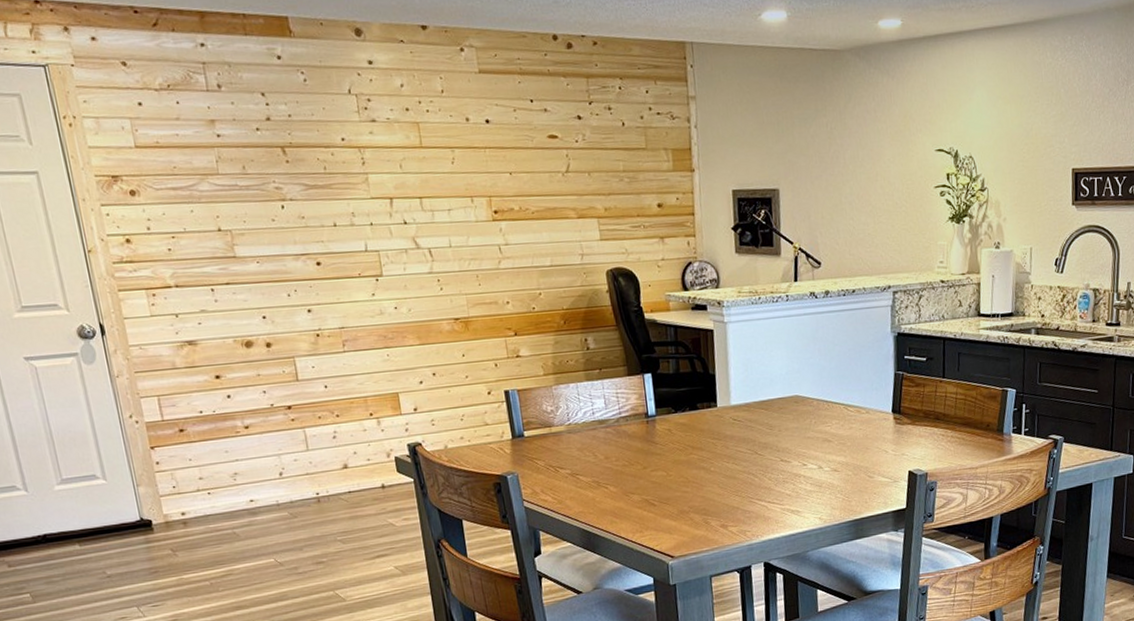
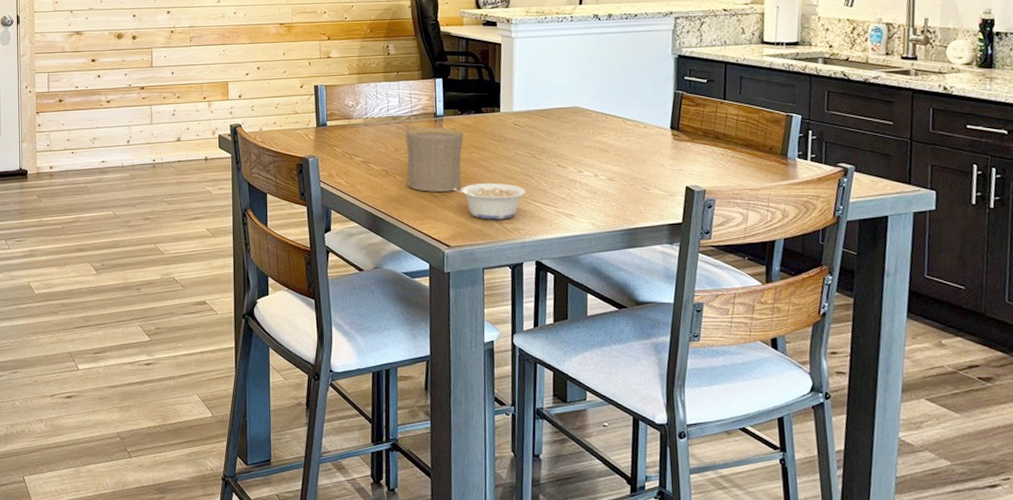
cup: none [615,429,680,501] -> present [406,127,464,192]
legume: none [671,484,749,525] -> present [452,182,525,220]

